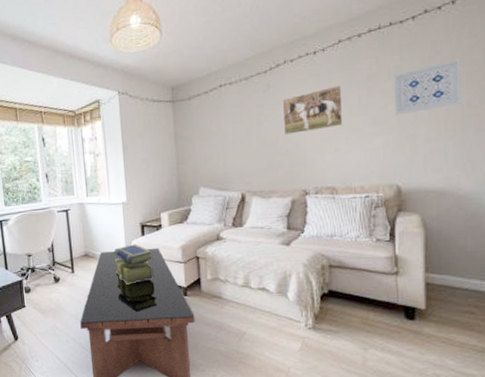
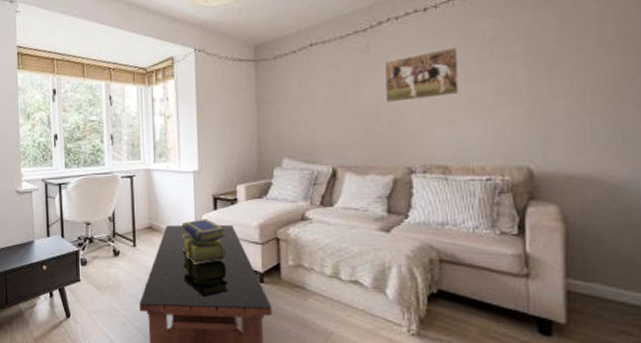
wall art: present [394,59,461,116] -> none [524,19,613,84]

